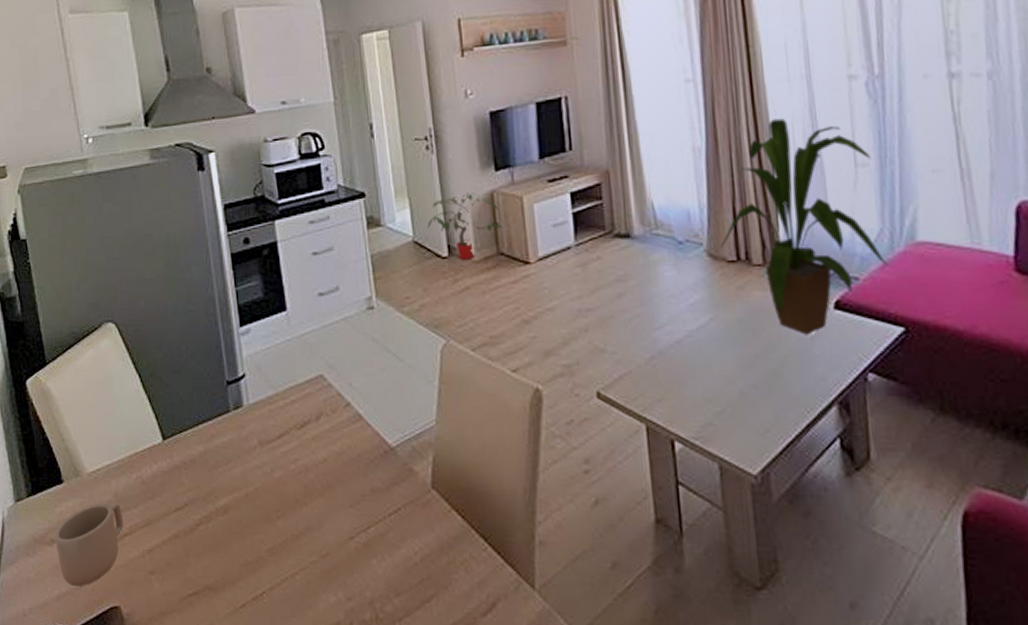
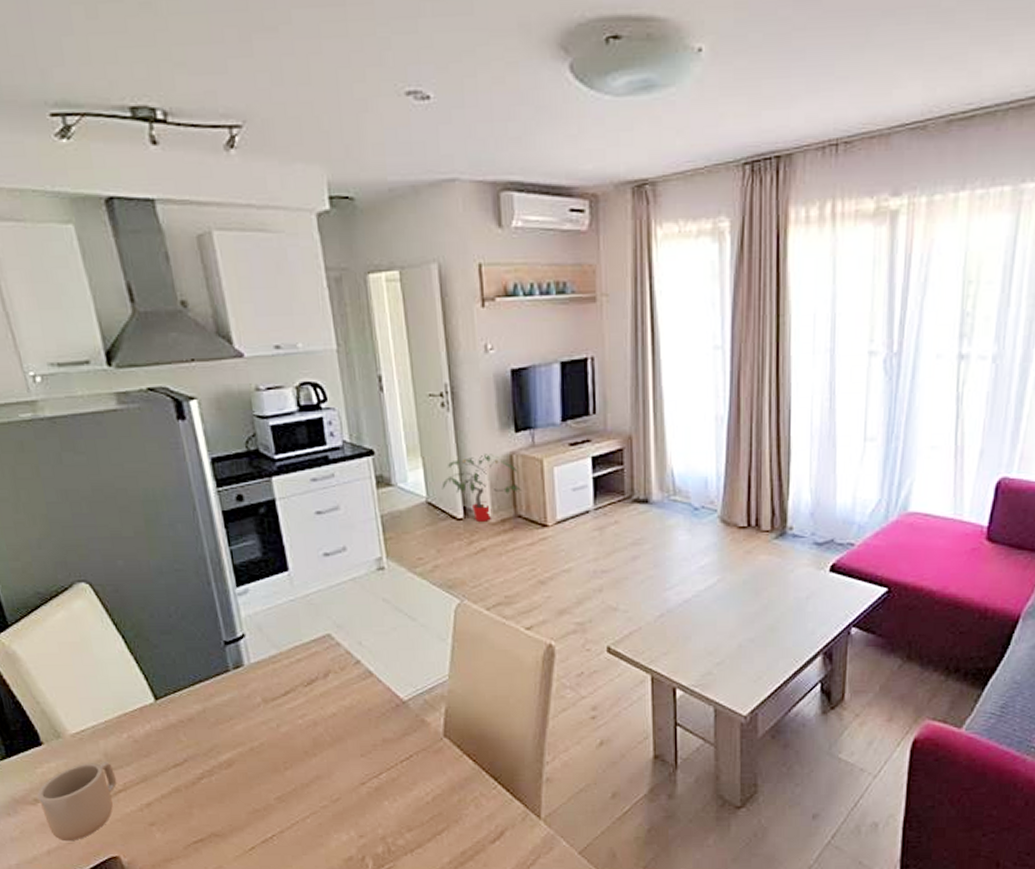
house plant: present [720,118,889,335] -> none [733,391,882,595]

